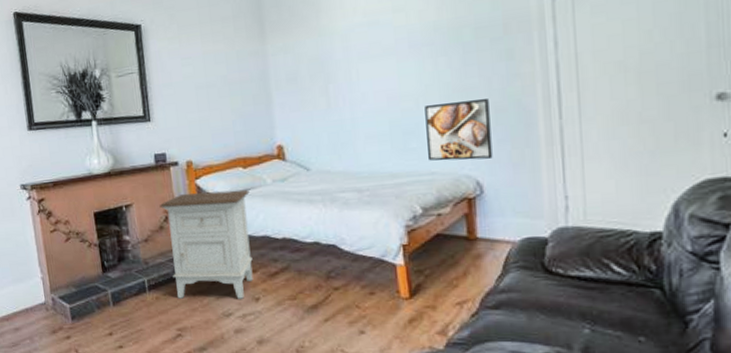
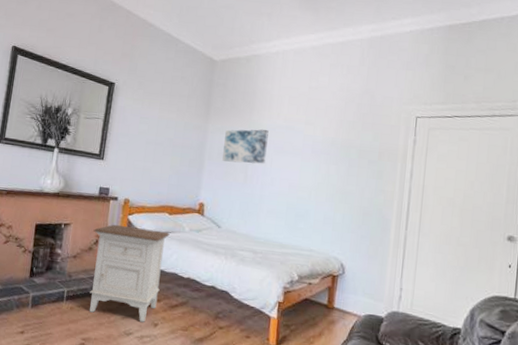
wall art: none [290,33,350,87] -> present [222,129,269,164]
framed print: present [425,98,493,161] -> none [310,198,360,248]

